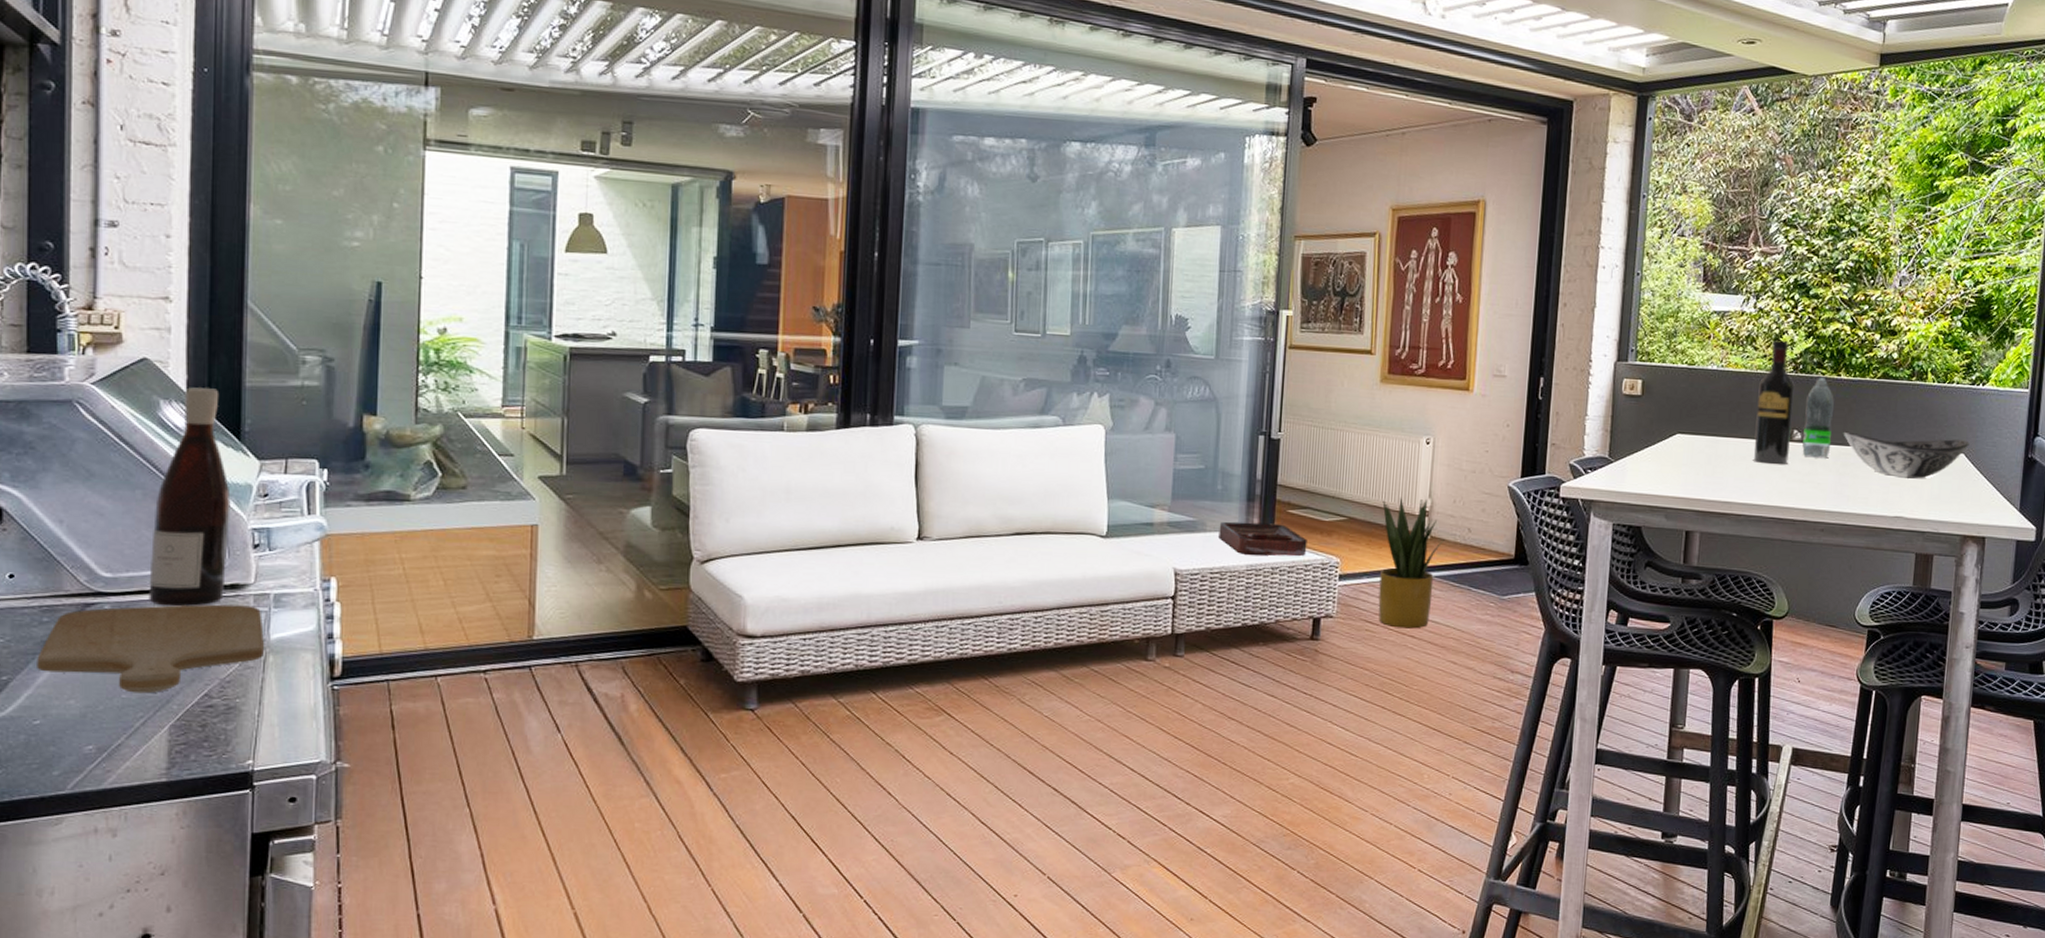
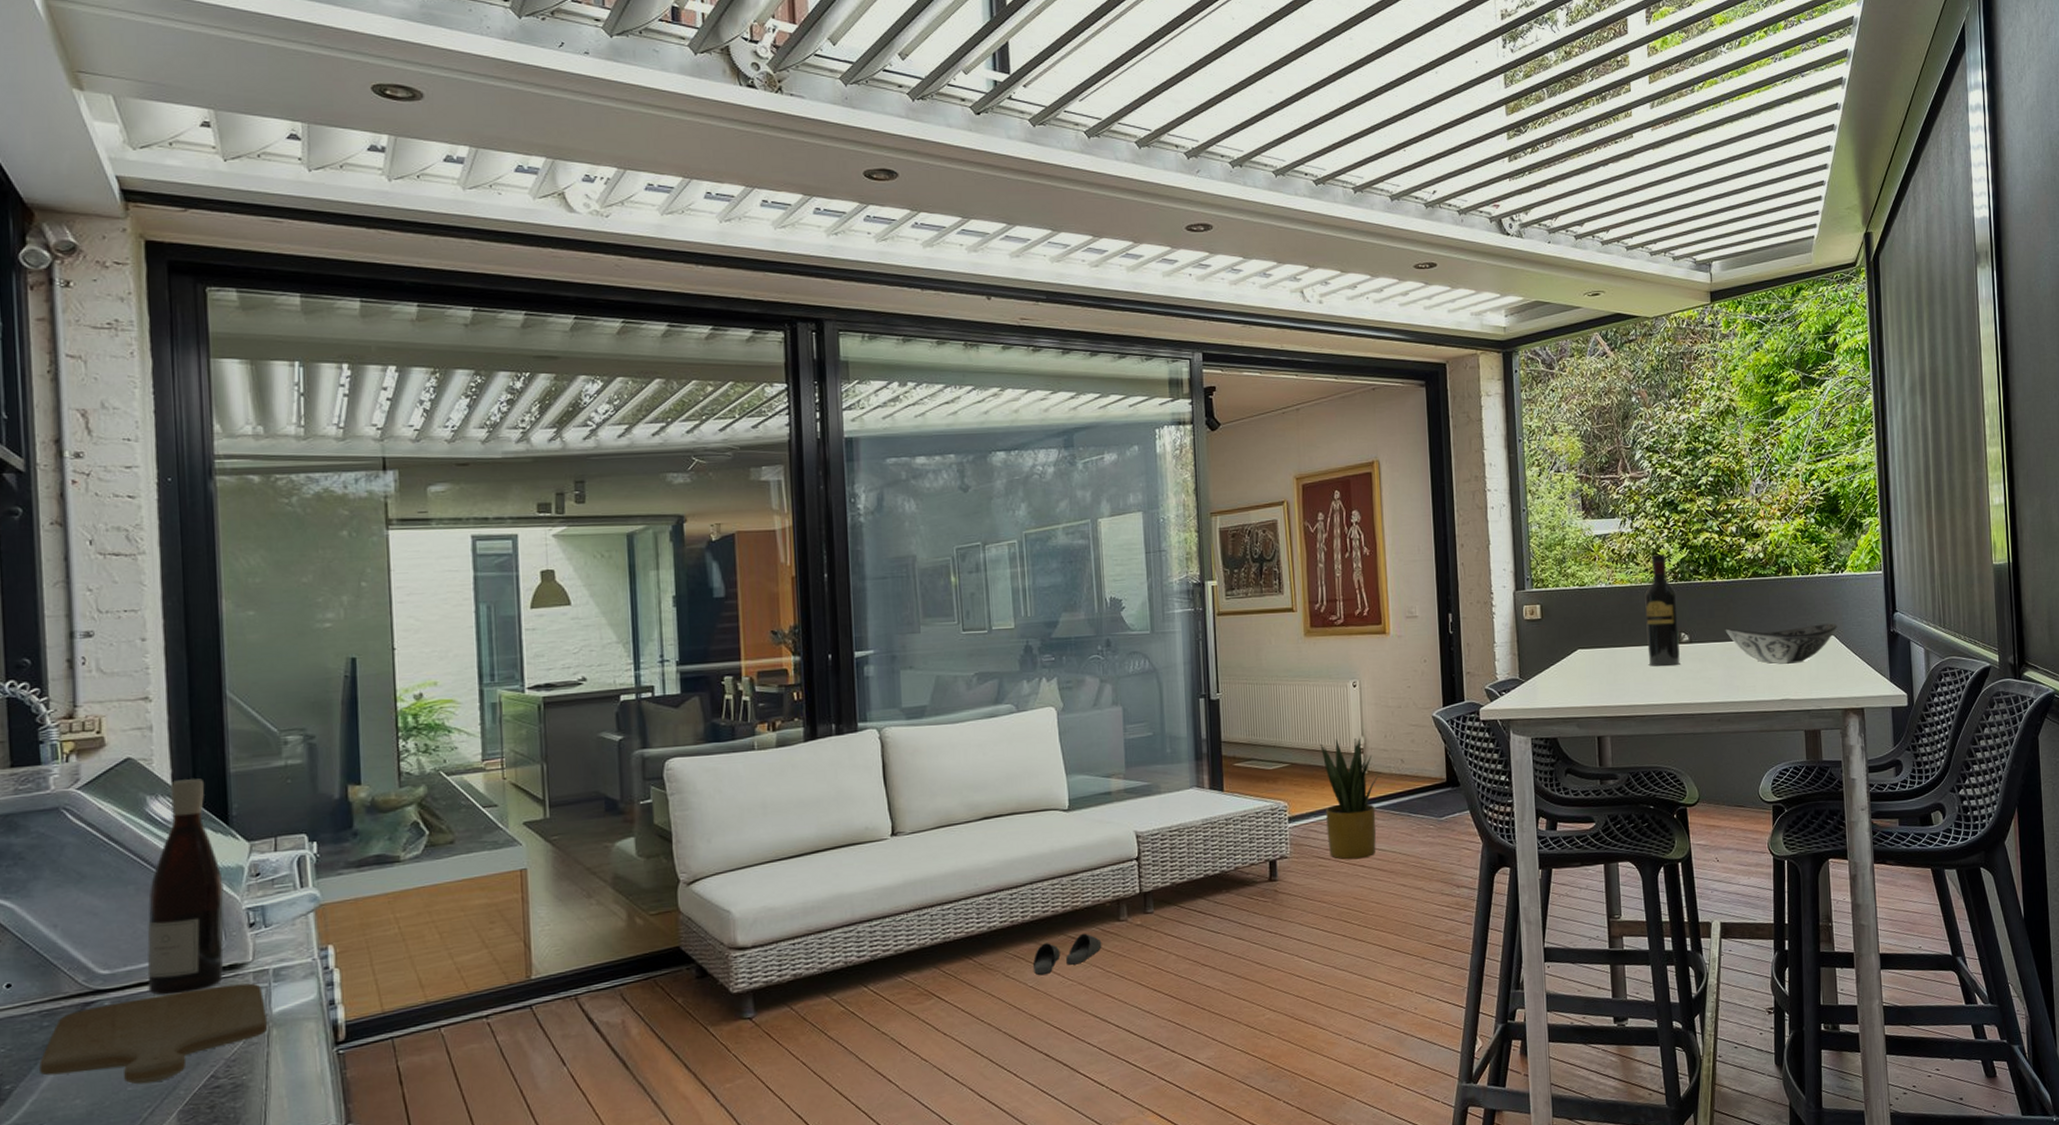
slippers: none [1050,668,1126,705] -> present [1032,933,1102,975]
decorative tray: present [1218,521,1307,557] -> none [1172,777,1256,810]
bottle: present [1802,375,1834,460] -> none [1688,581,1716,657]

